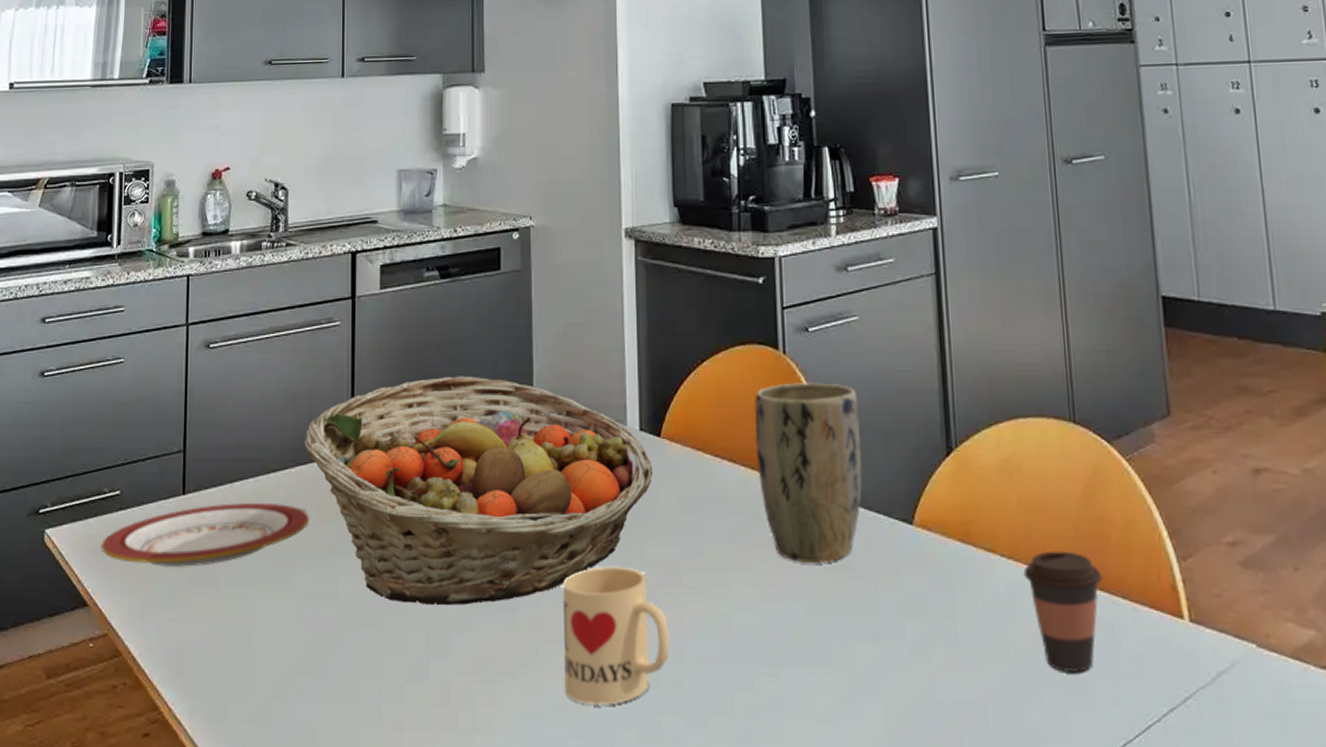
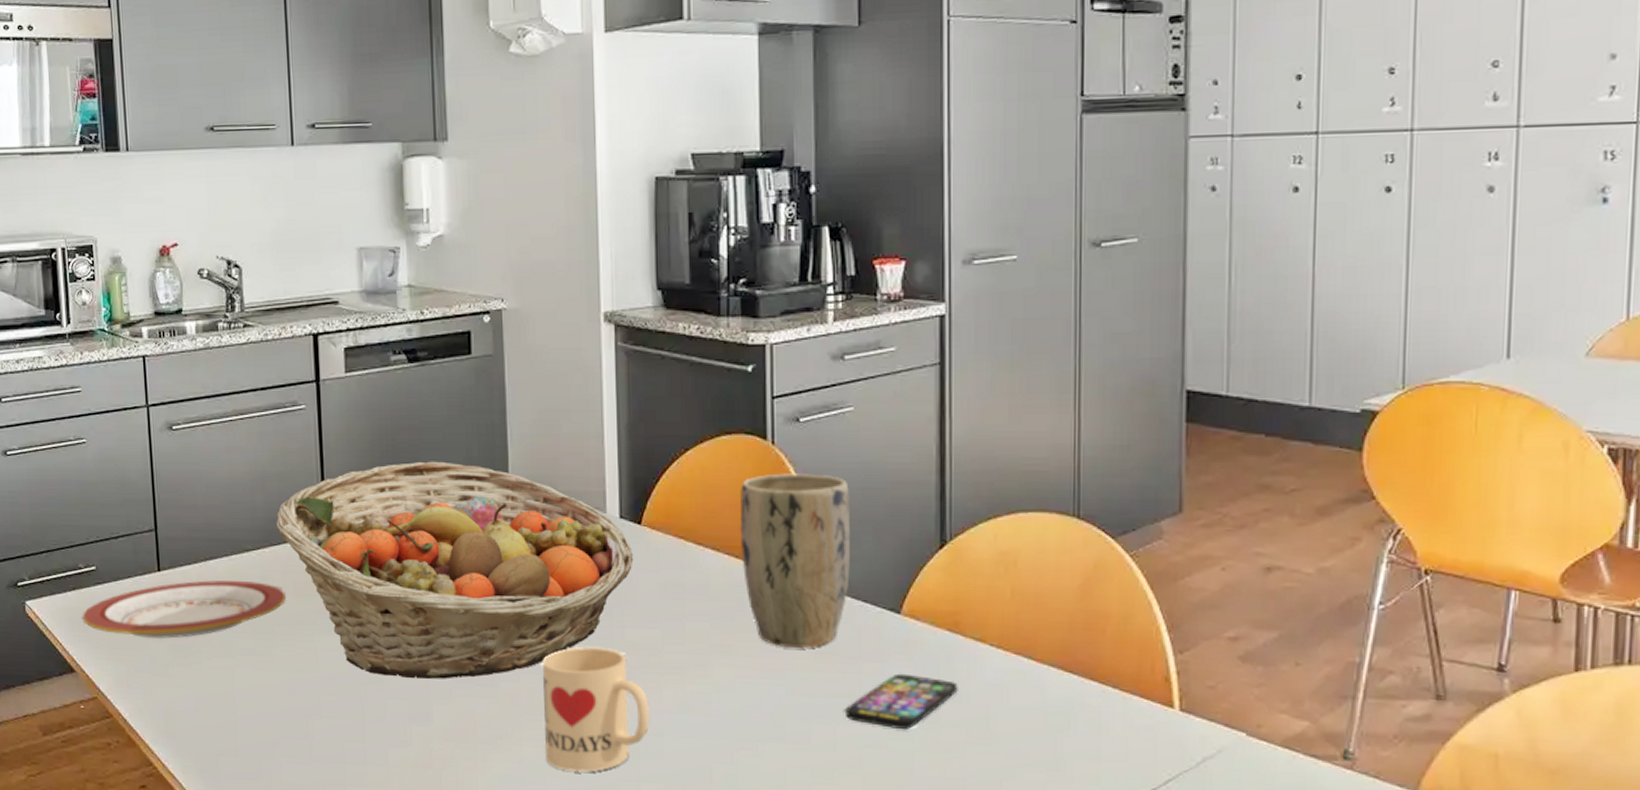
smartphone: none [864,588,973,649] -> present [846,673,958,729]
coffee cup: present [1023,550,1103,672] -> none [1012,641,1094,755]

